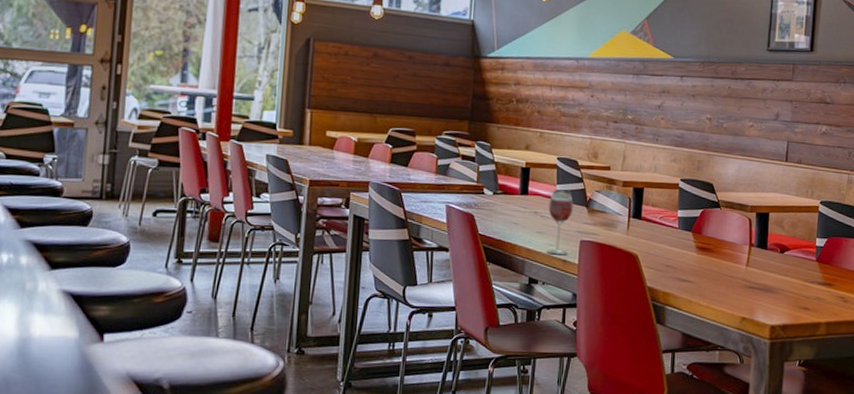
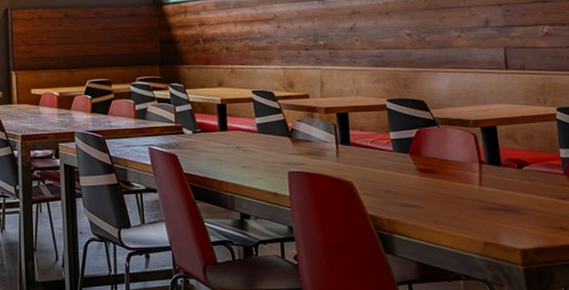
wineglass: present [547,189,574,255] -> none [250,122,277,188]

